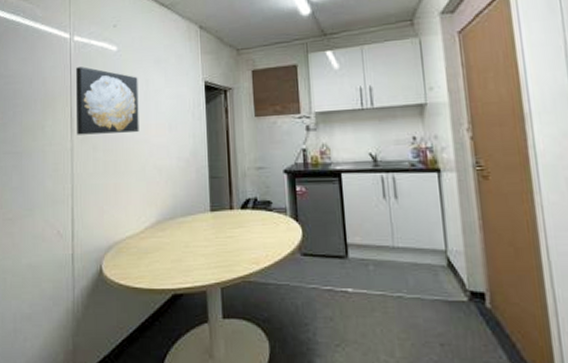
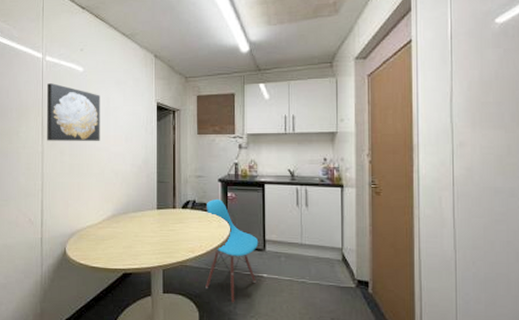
chair: none [271,195,340,328] -> present [206,199,259,303]

